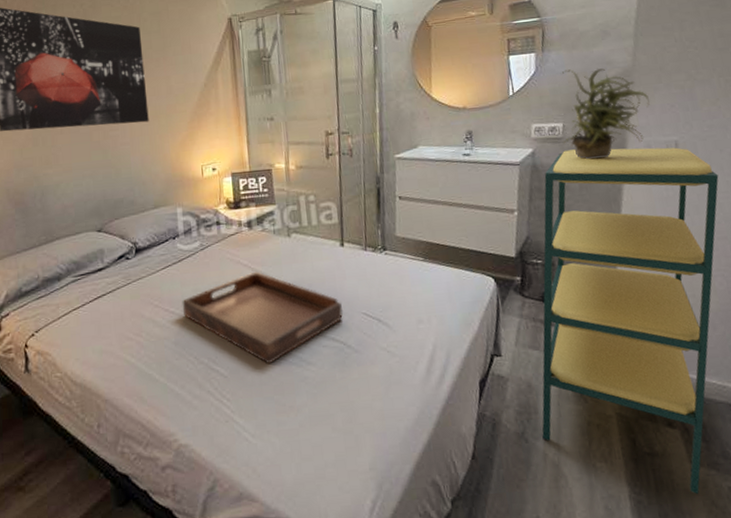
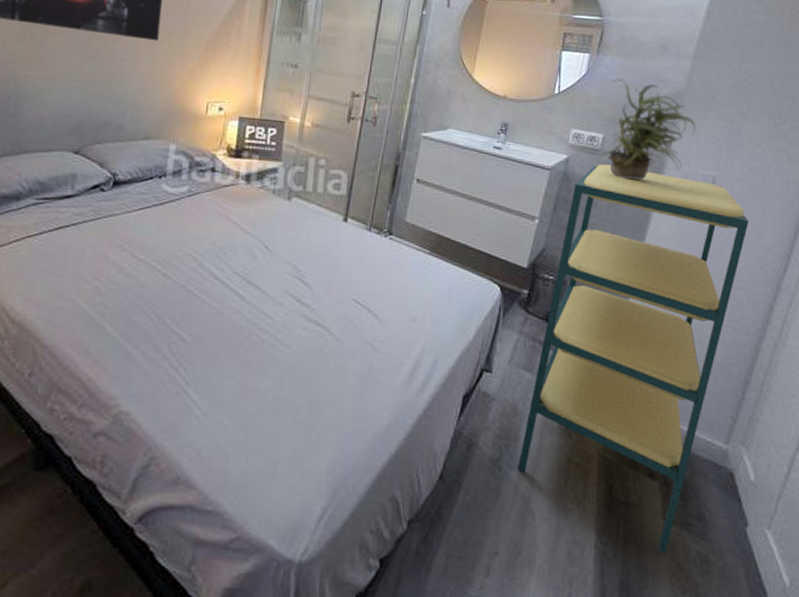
serving tray: present [182,271,344,365] -> none [153,231,333,338]

